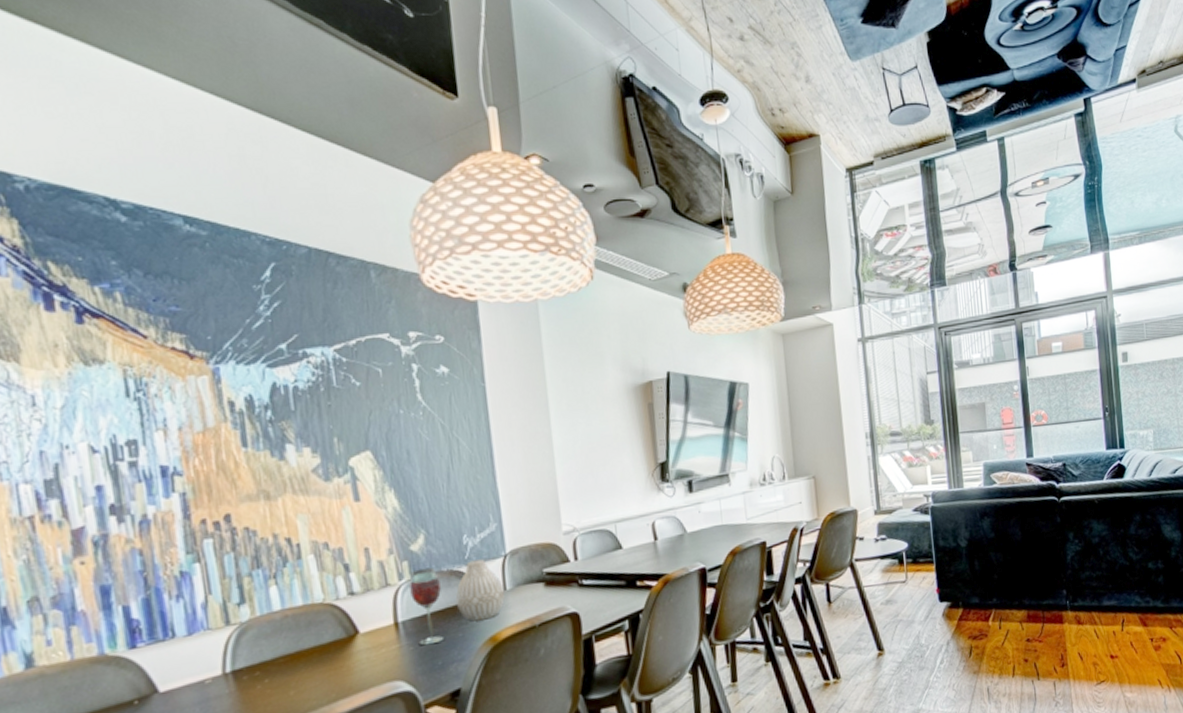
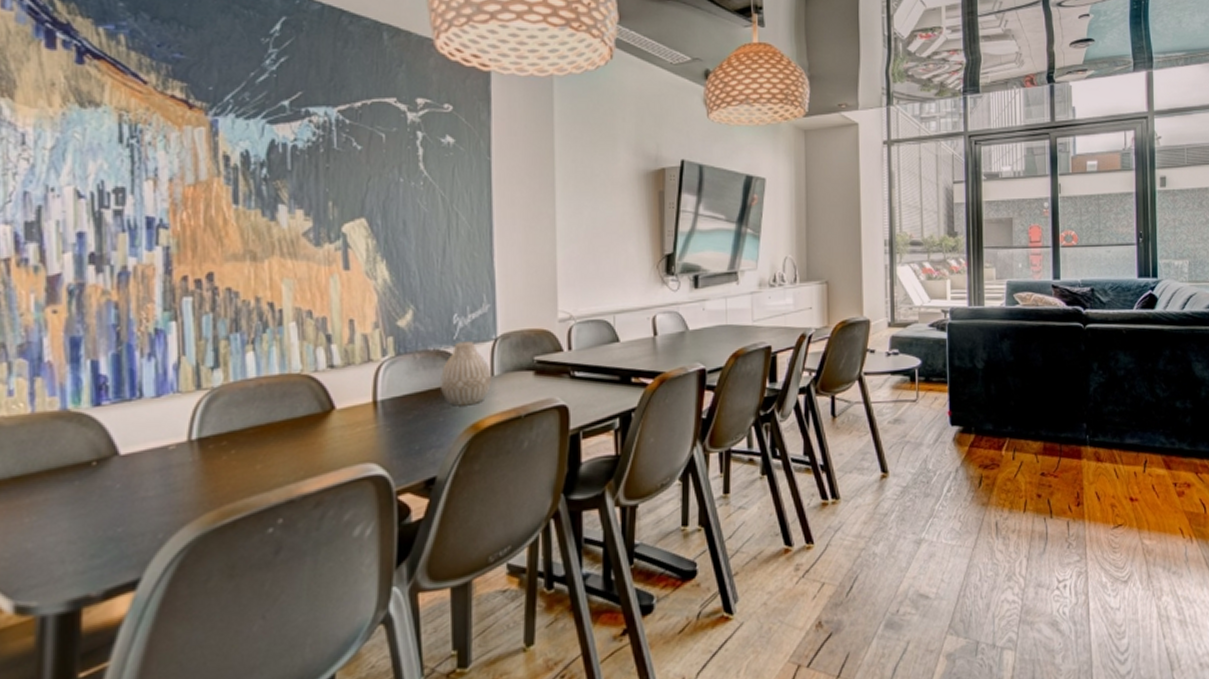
wineglass: present [409,567,445,646] -> none [393,345,425,428]

